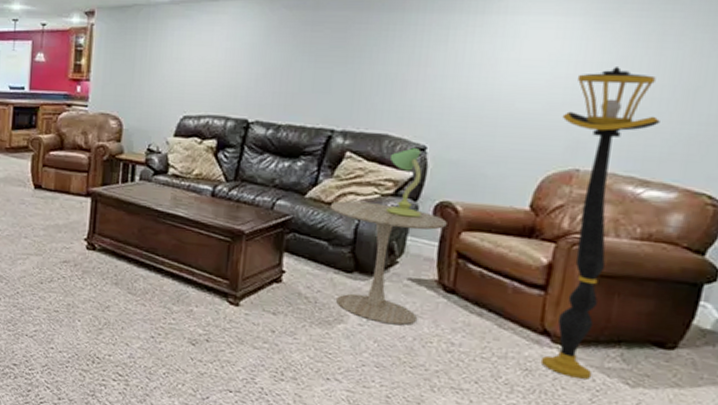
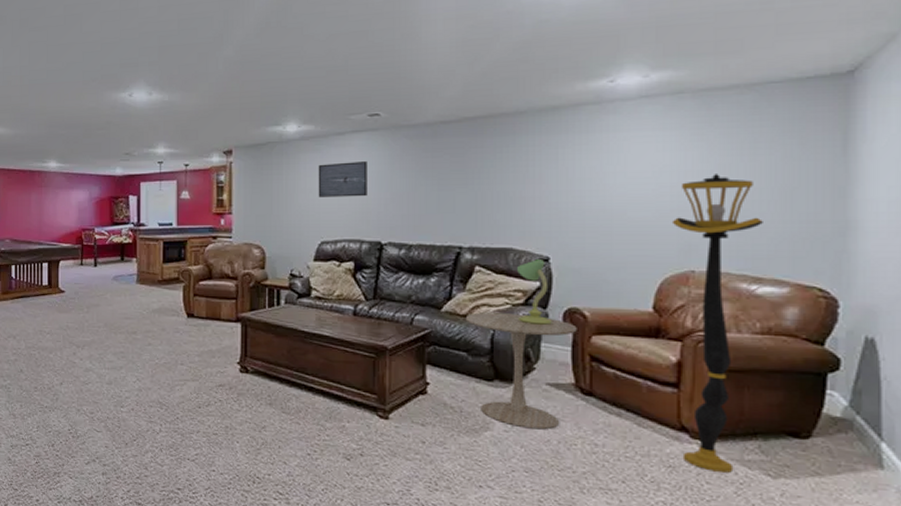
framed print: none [184,31,241,70] -> present [318,161,367,197]

